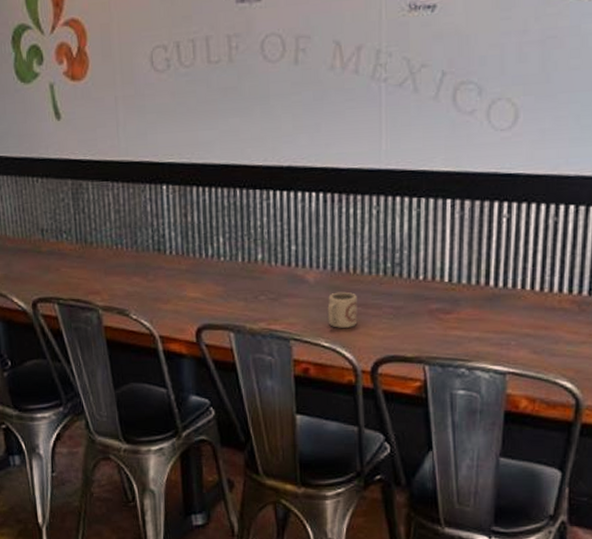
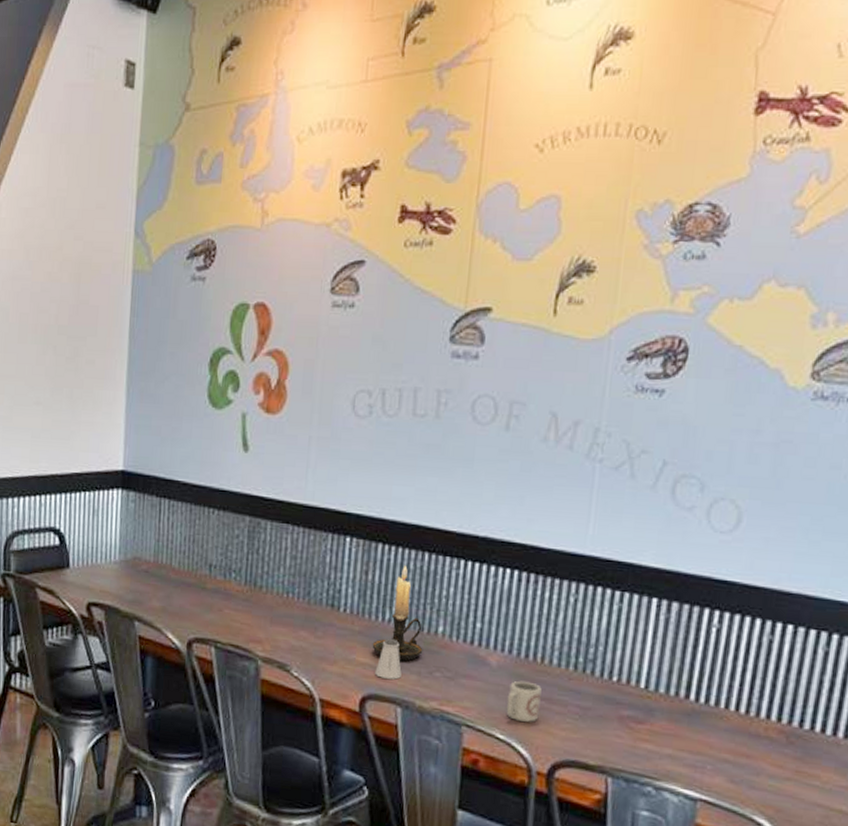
candle holder: none [200,203,246,291] -> present [372,565,423,661]
saltshaker: none [206,271,230,309] -> present [375,638,402,680]

